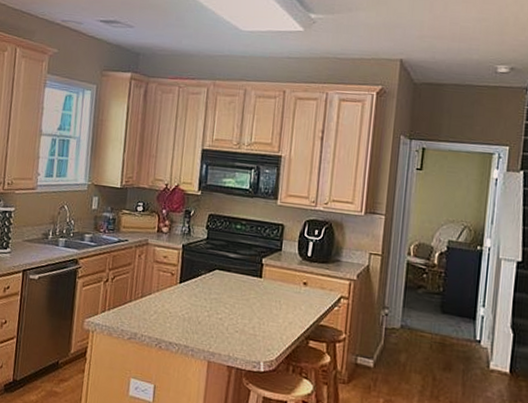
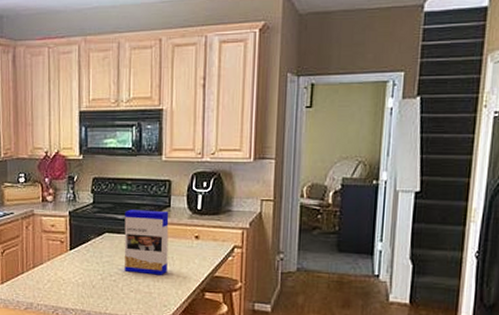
cereal box: none [231,249,280,319] -> present [124,209,169,275]

